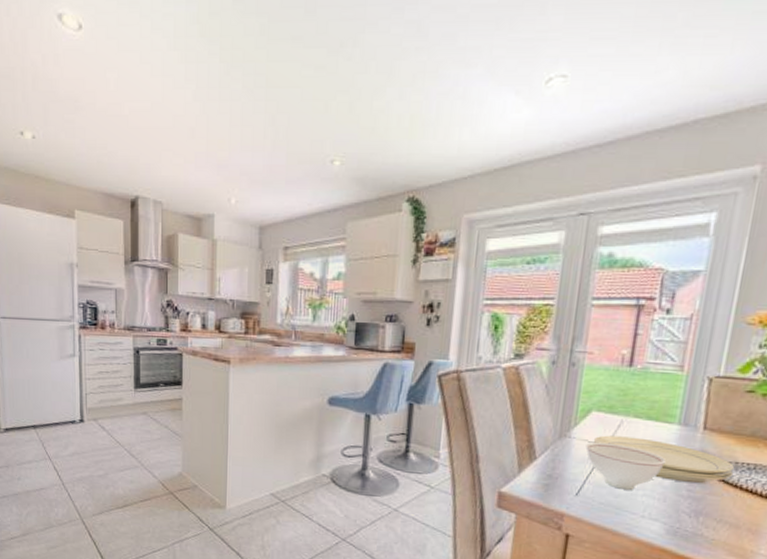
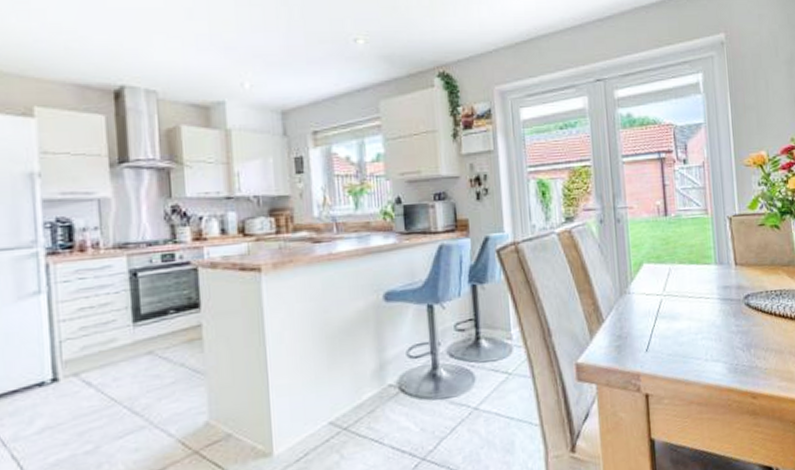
bowl: present [586,442,667,490] -> none [645,292,714,337]
plate: present [593,435,734,484] -> none [650,282,767,319]

